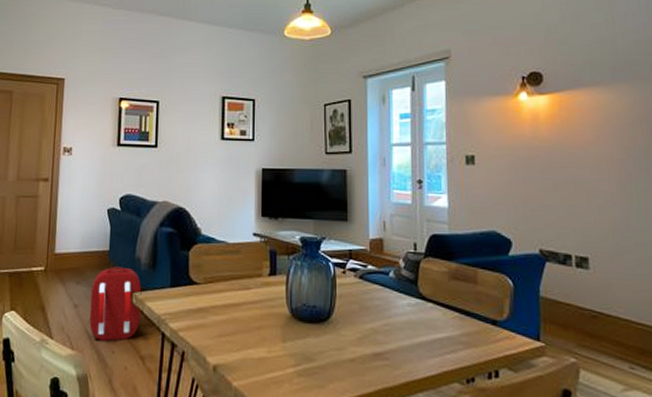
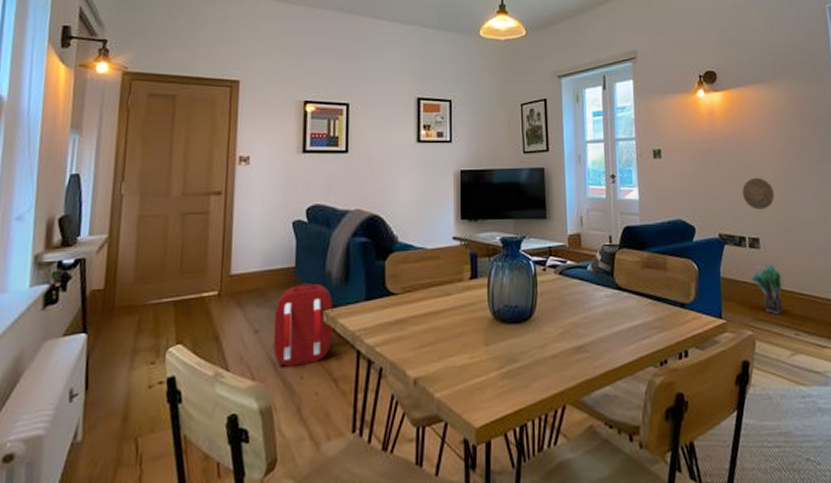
decorative plate: none [569,190,609,226] -> present [742,177,774,210]
potted plant: none [575,286,617,344] -> present [750,263,784,315]

